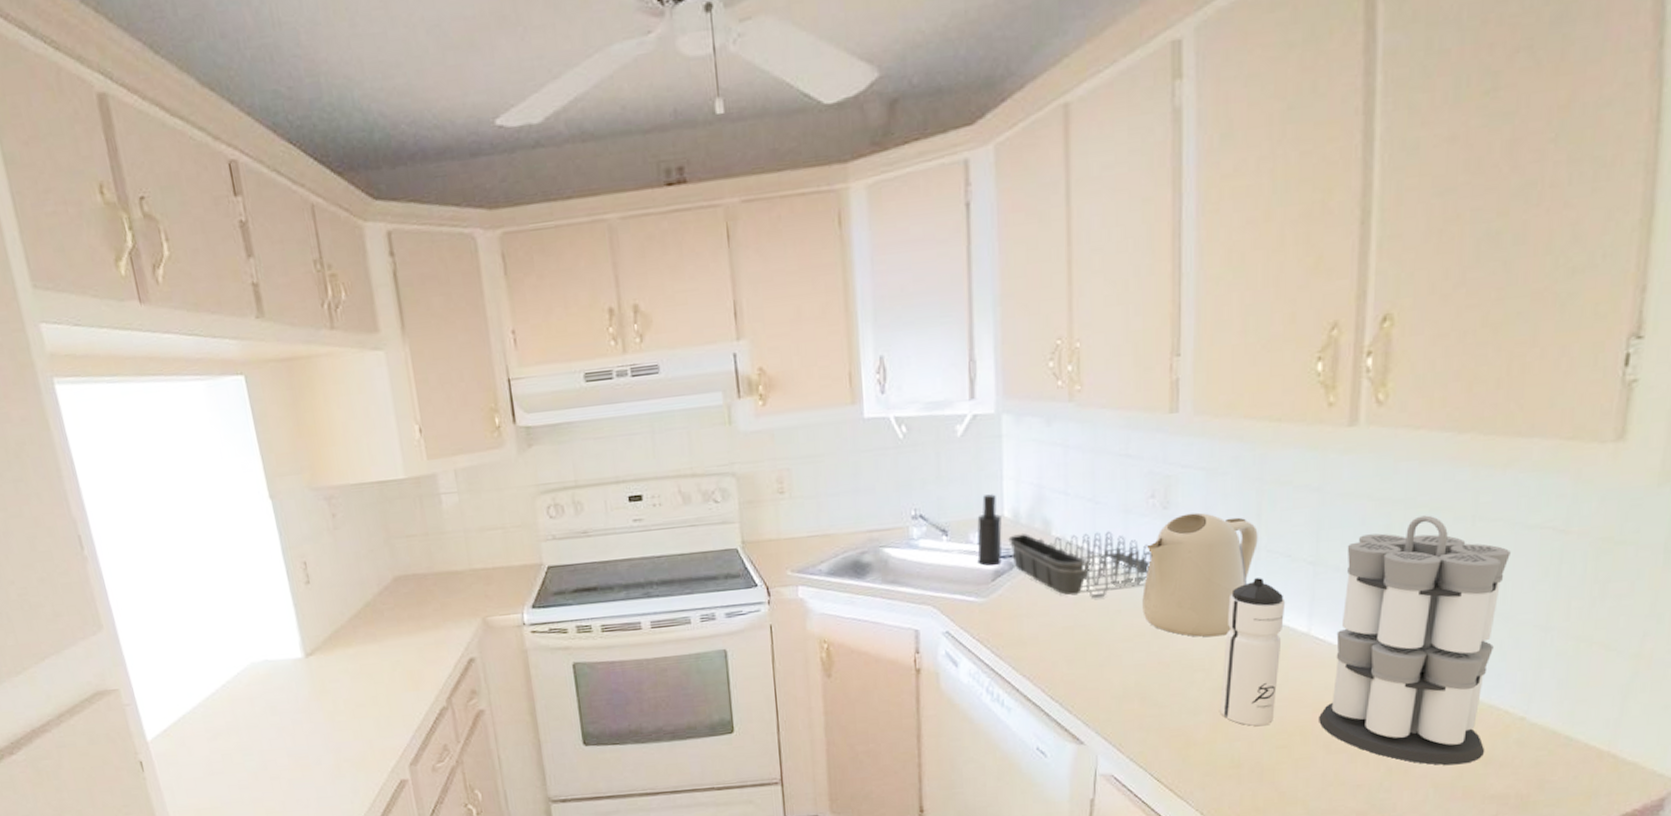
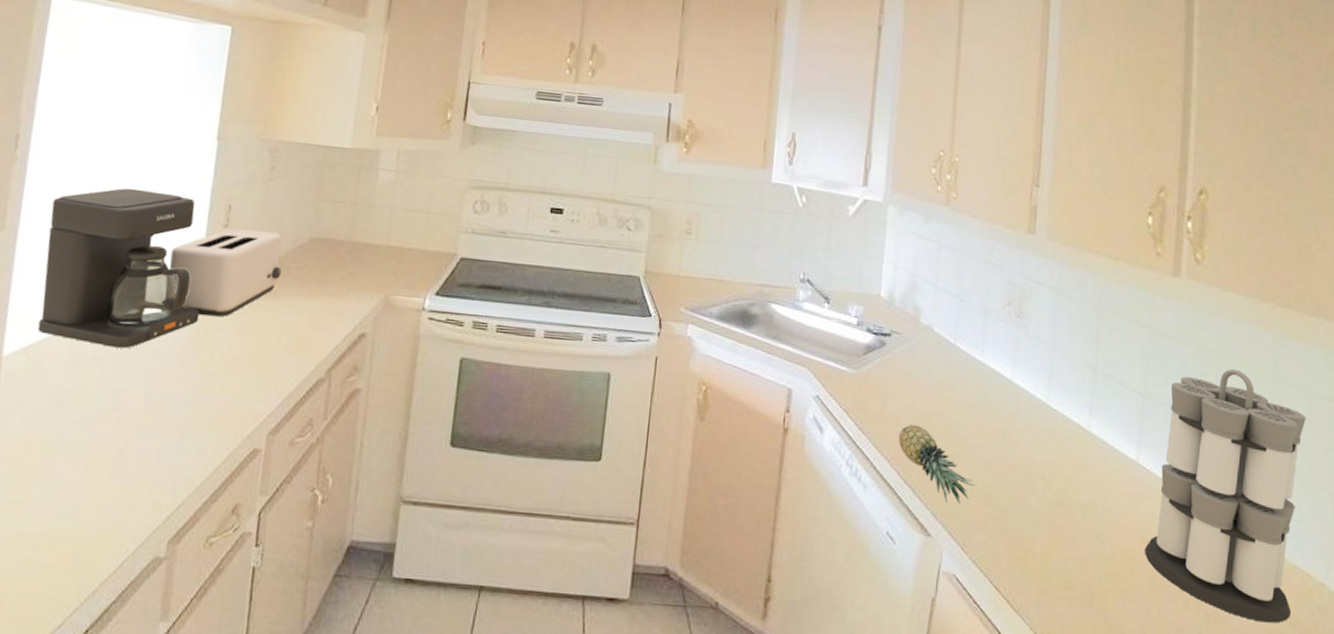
coffee maker: none [136,562,312,716] -> present [37,188,200,349]
toaster: none [263,578,376,672] -> present [169,228,282,317]
soap dispenser: present [977,494,1002,565] -> none [853,273,878,340]
dish rack: present [1008,531,1153,598] -> none [882,314,1006,390]
fruit: none [1039,641,1129,709] -> present [898,425,976,505]
kettle: present [1142,512,1258,638] -> none [993,326,1096,450]
water bottle: present [1220,578,1286,727] -> none [1057,399,1118,549]

